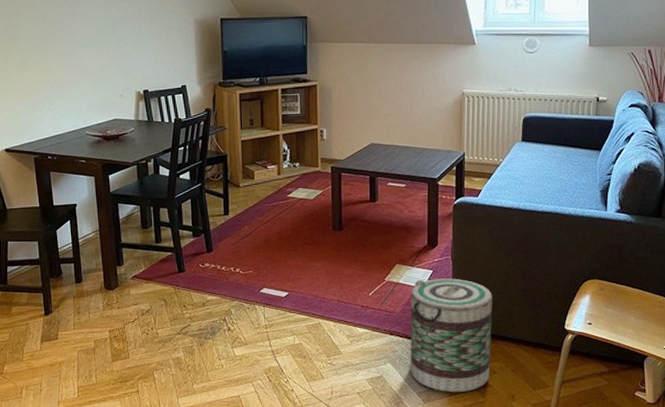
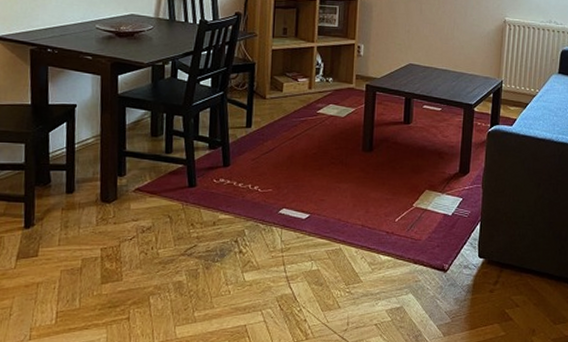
basket: present [410,278,493,393] -> none [433,206,520,326]

